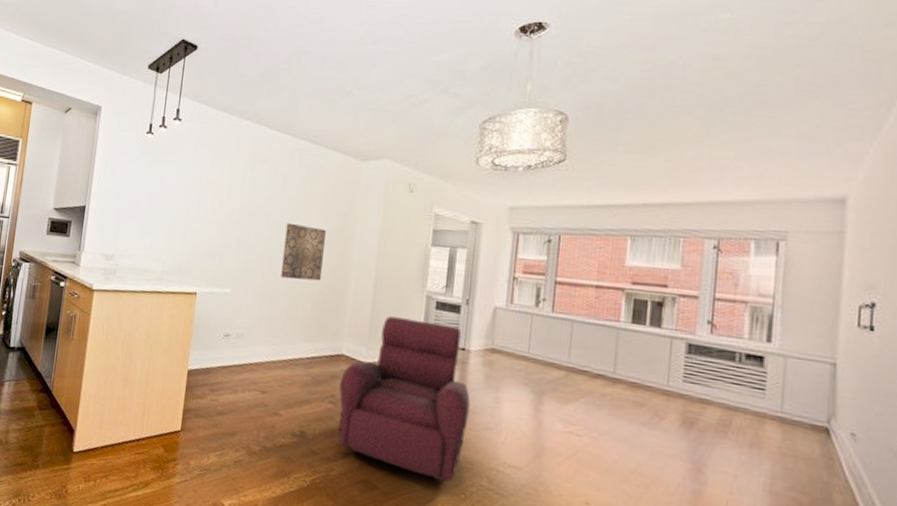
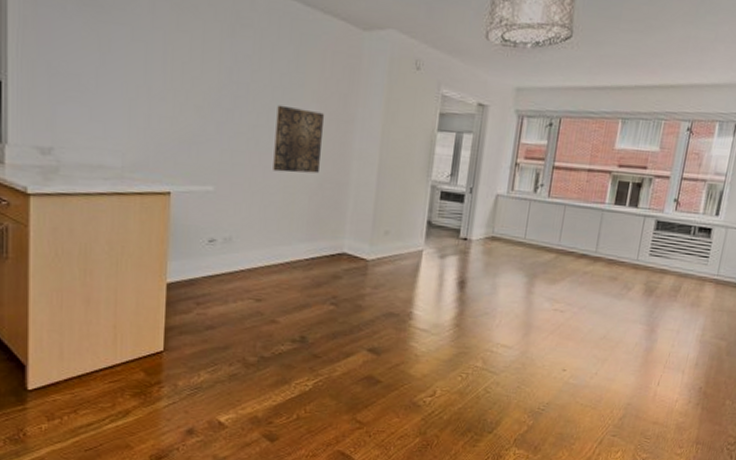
armchair: present [338,316,470,482] -> none [340,209,470,369]

